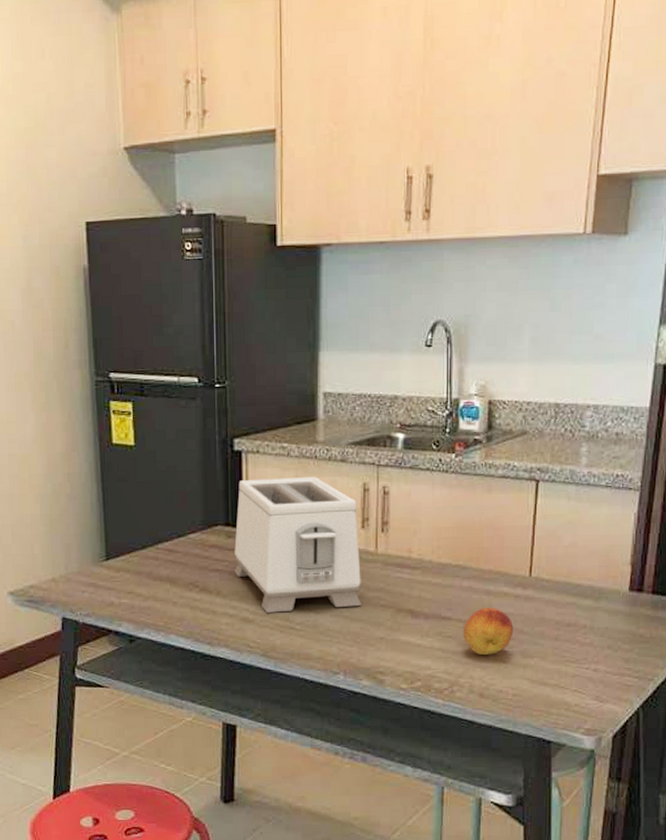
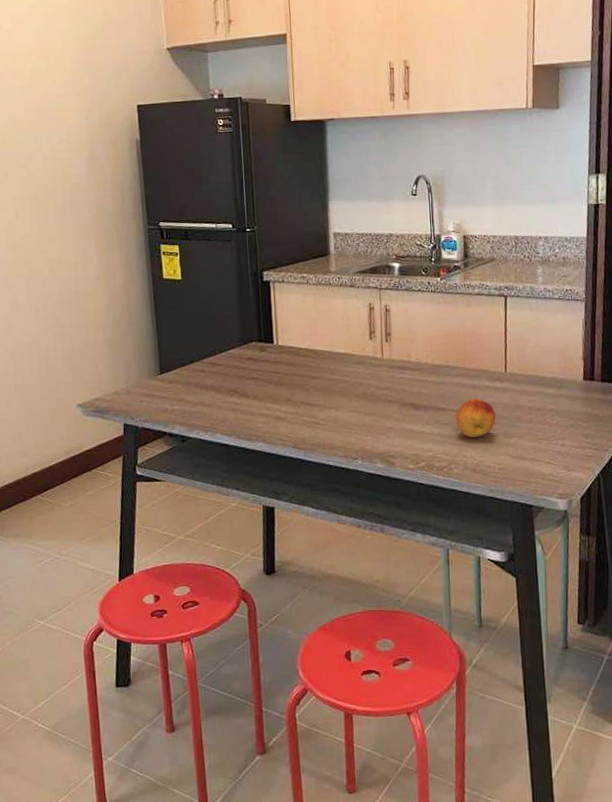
toaster: present [234,476,361,613] -> none [267,299,373,412]

